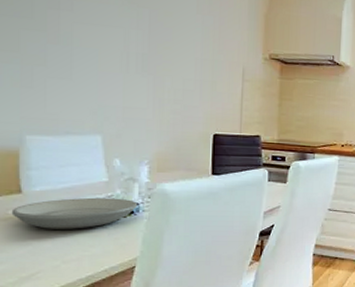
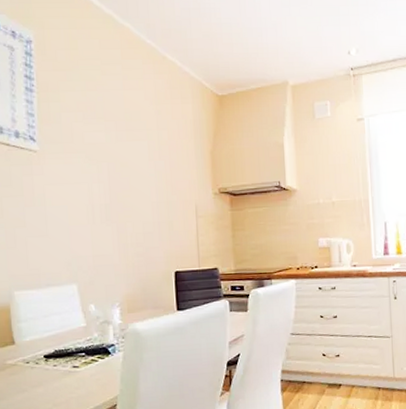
plate: present [11,197,138,229] -> none [8,341,114,375]

